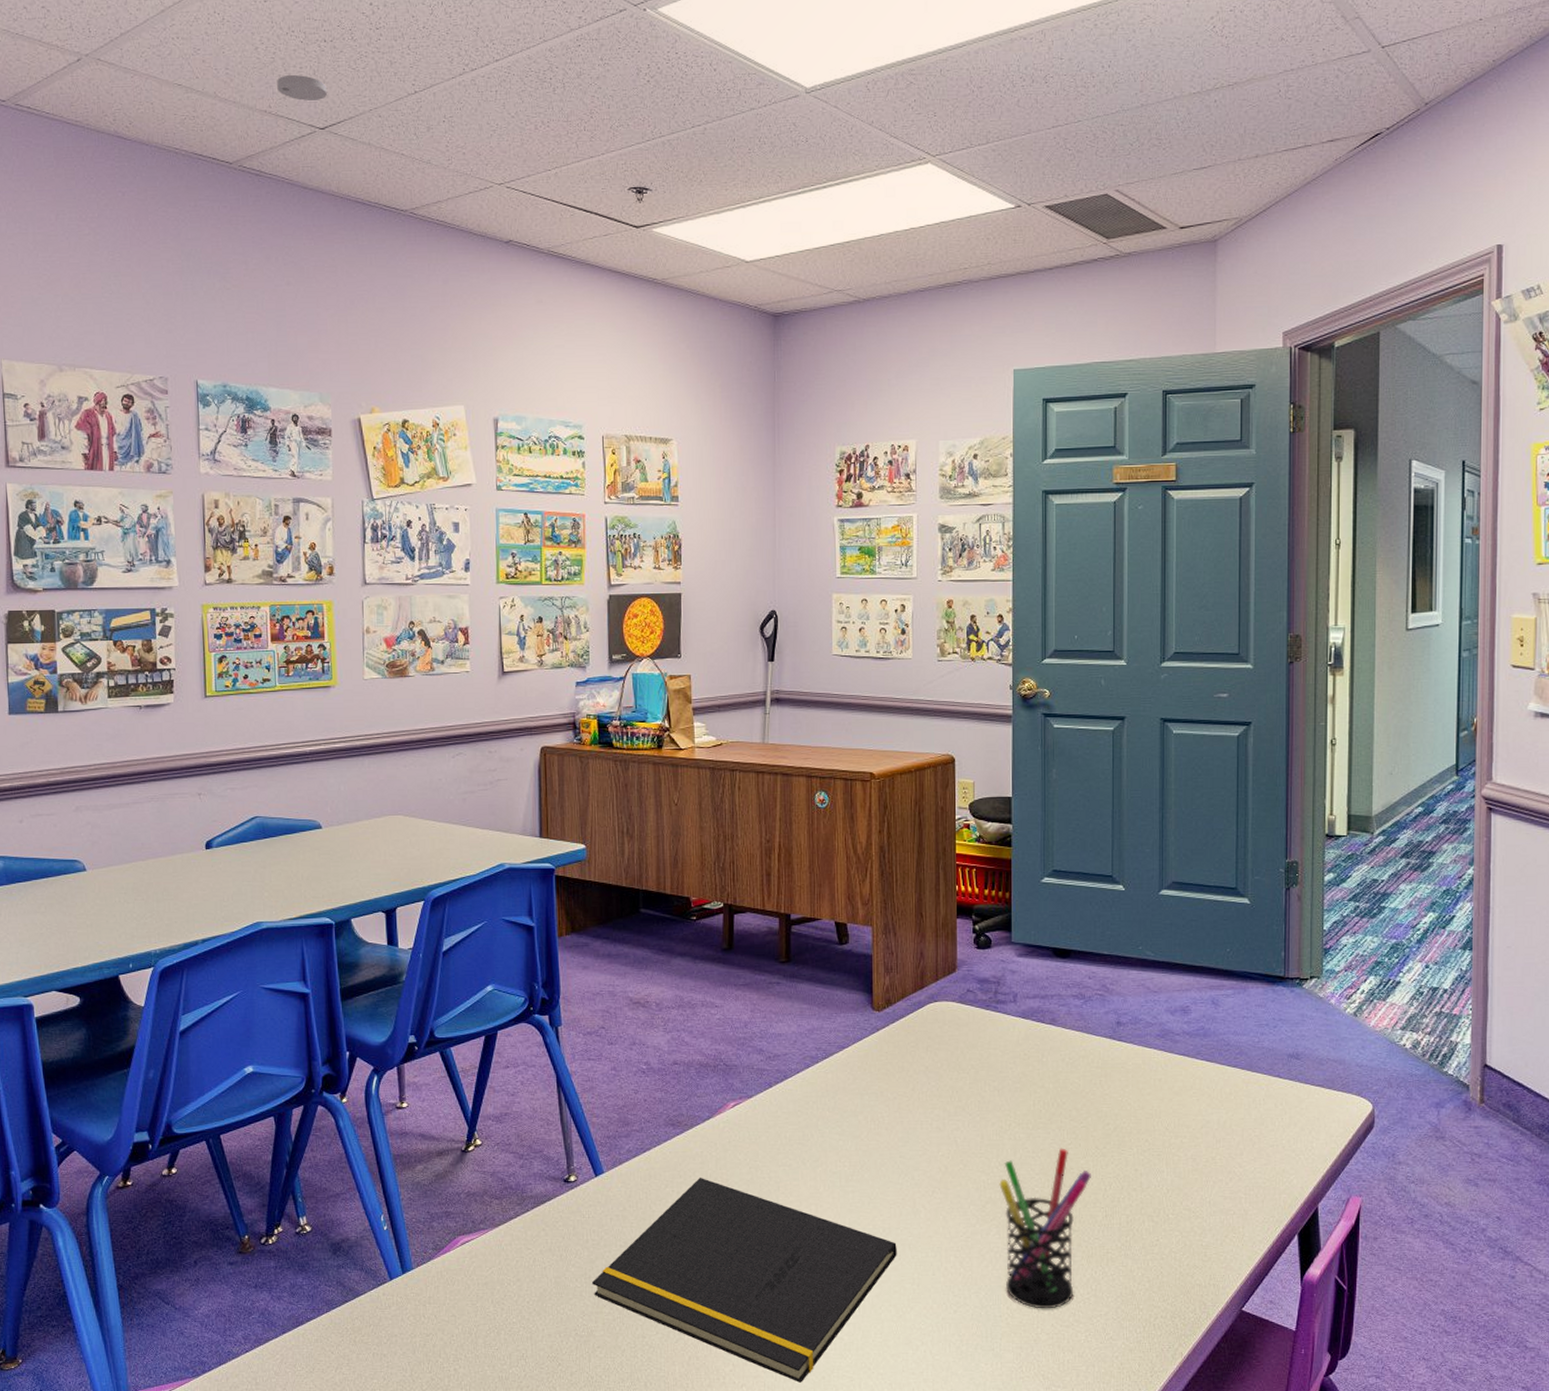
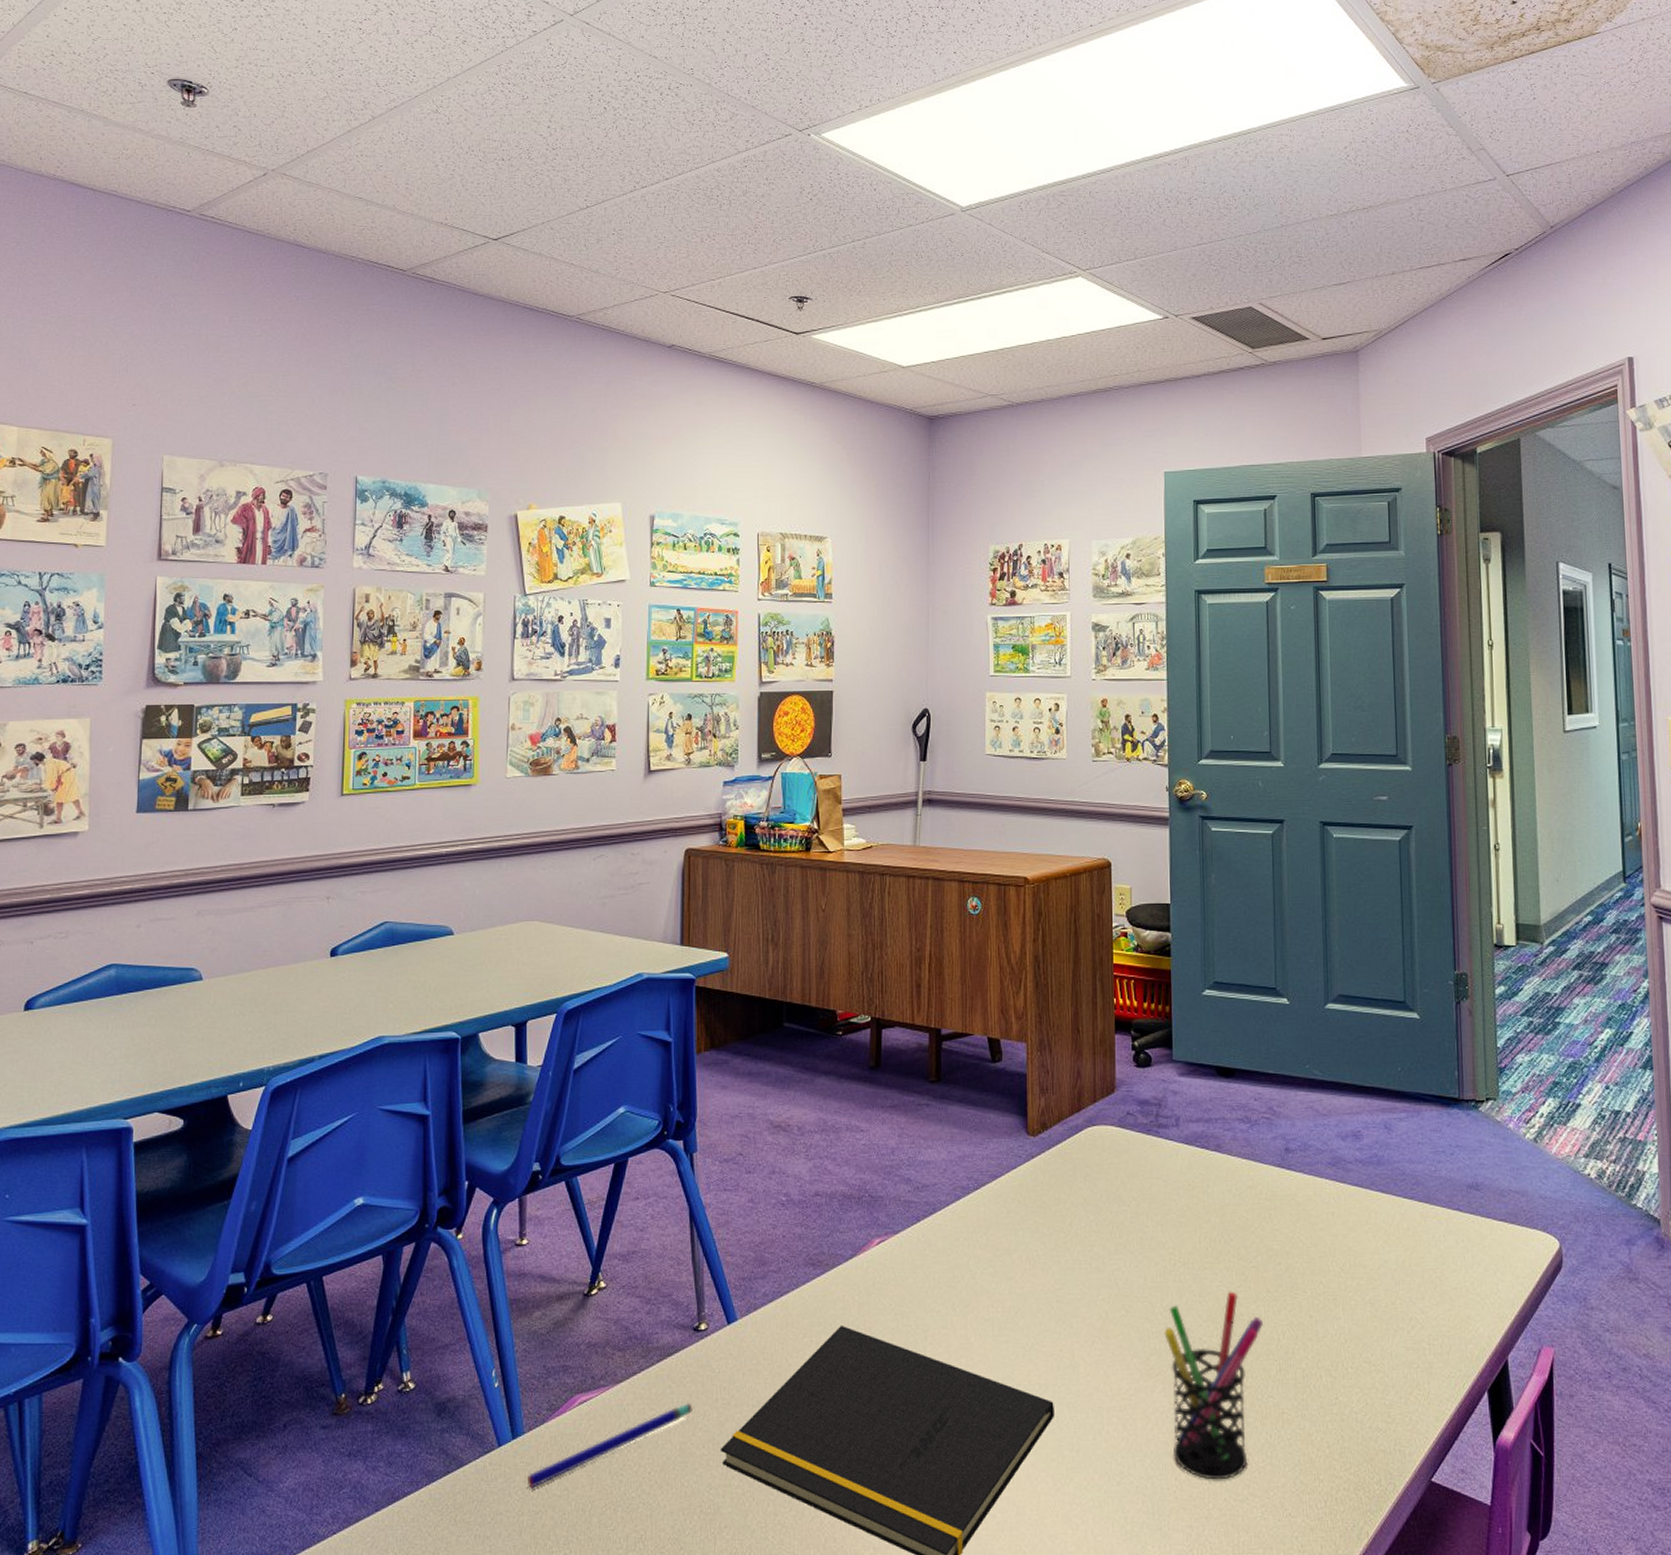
smoke detector: present [277,74,328,101] -> none [454,189,503,214]
pen: none [418,1244,566,1314] -> present [528,1403,693,1488]

